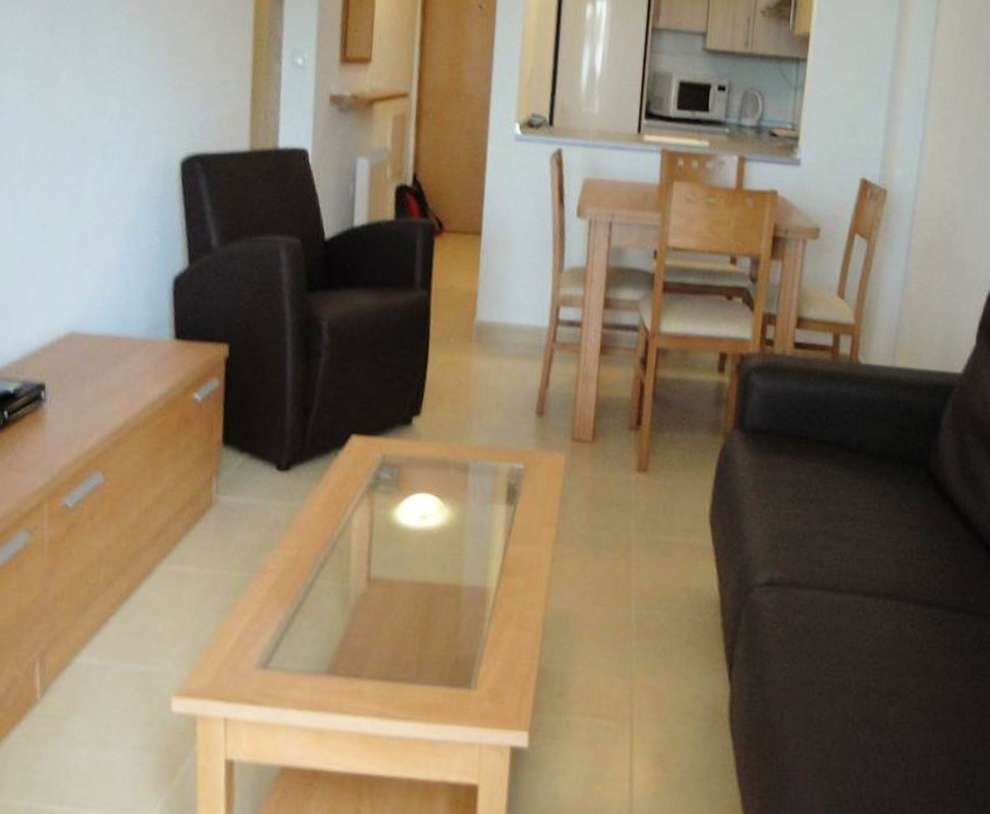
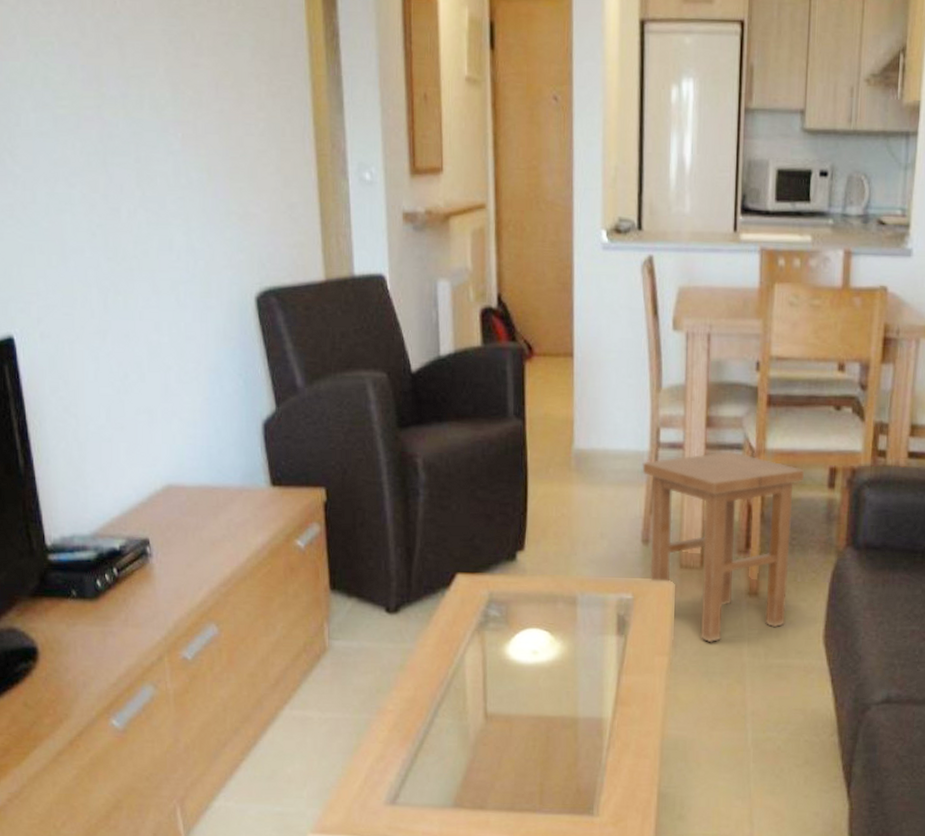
stool: none [540,331,695,517] -> present [642,451,804,643]

